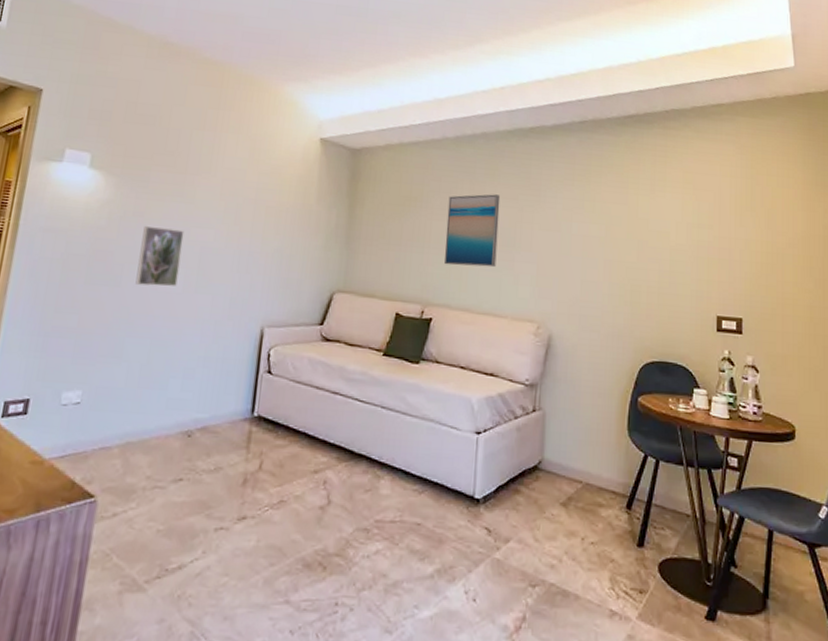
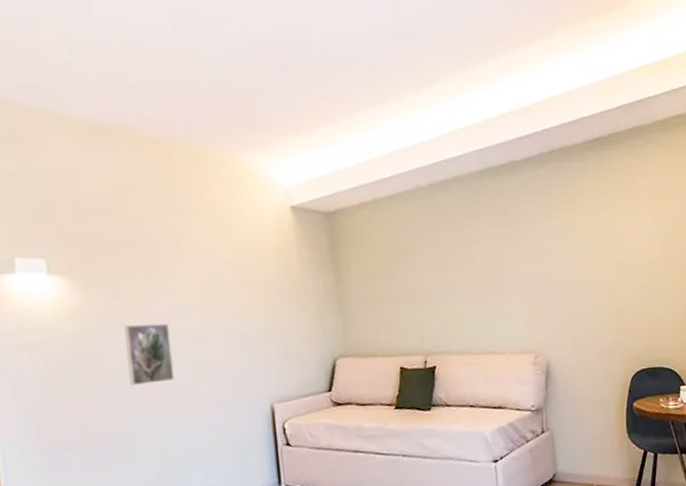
wall art: present [444,194,501,268] -> none [432,237,488,314]

